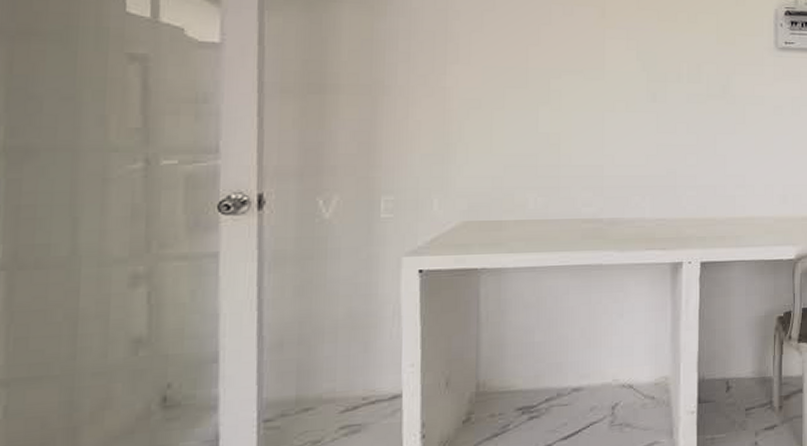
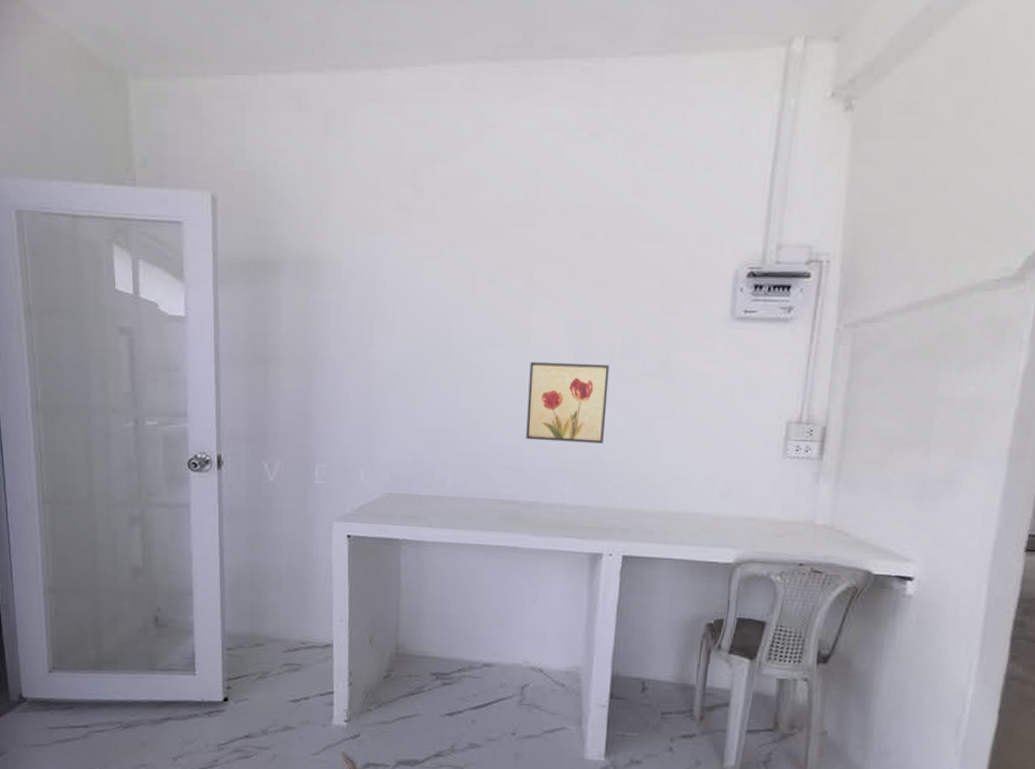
wall art: none [605,86,678,160] -> present [526,361,610,444]

